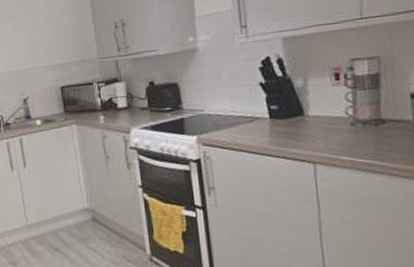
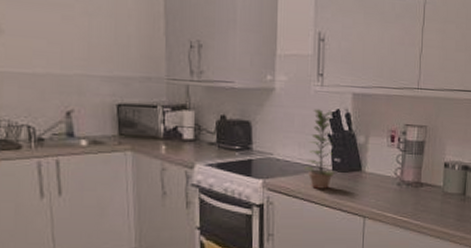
plant: none [239,60,273,139] -> present [304,109,335,189]

